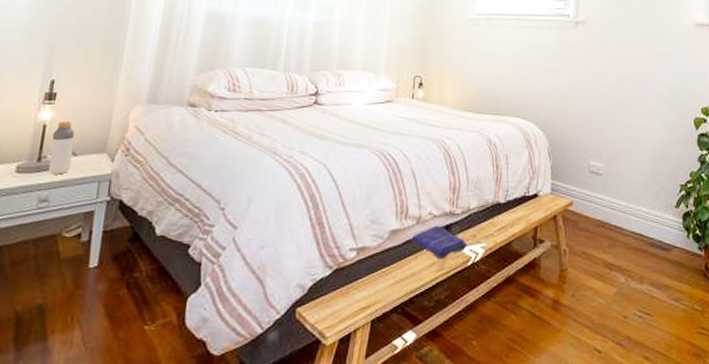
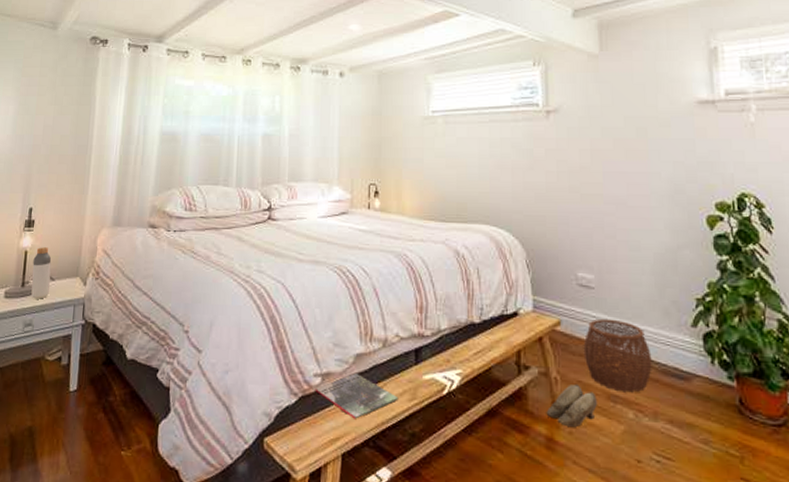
magazine: none [349,248,428,289] -> present [315,373,399,419]
towel: present [411,225,468,259] -> none [378,349,441,387]
slippers: none [554,254,597,290] -> present [546,383,597,427]
woven basket: none [589,200,643,262] -> present [583,318,652,393]

